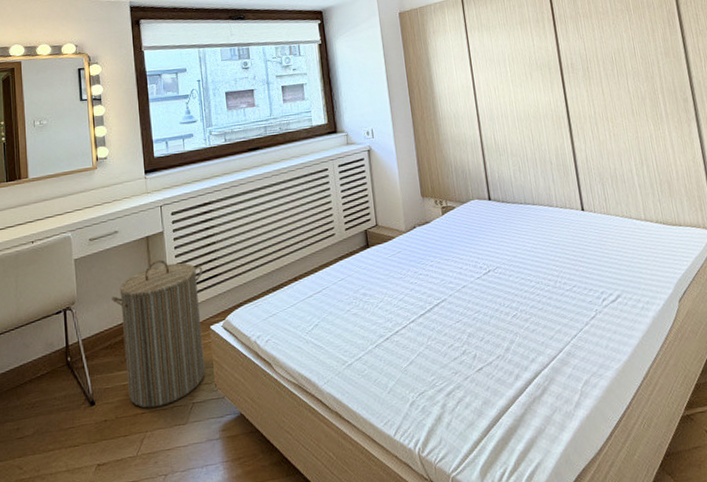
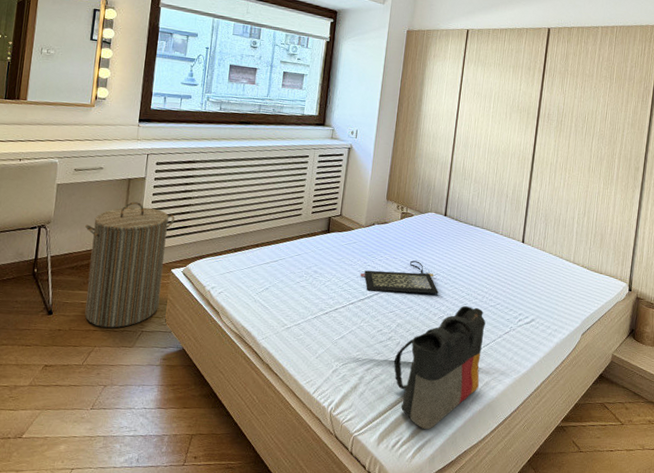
clutch bag: none [414,257,505,303] -> present [360,260,439,294]
tote bag: none [475,295,579,452] -> present [394,306,486,429]

